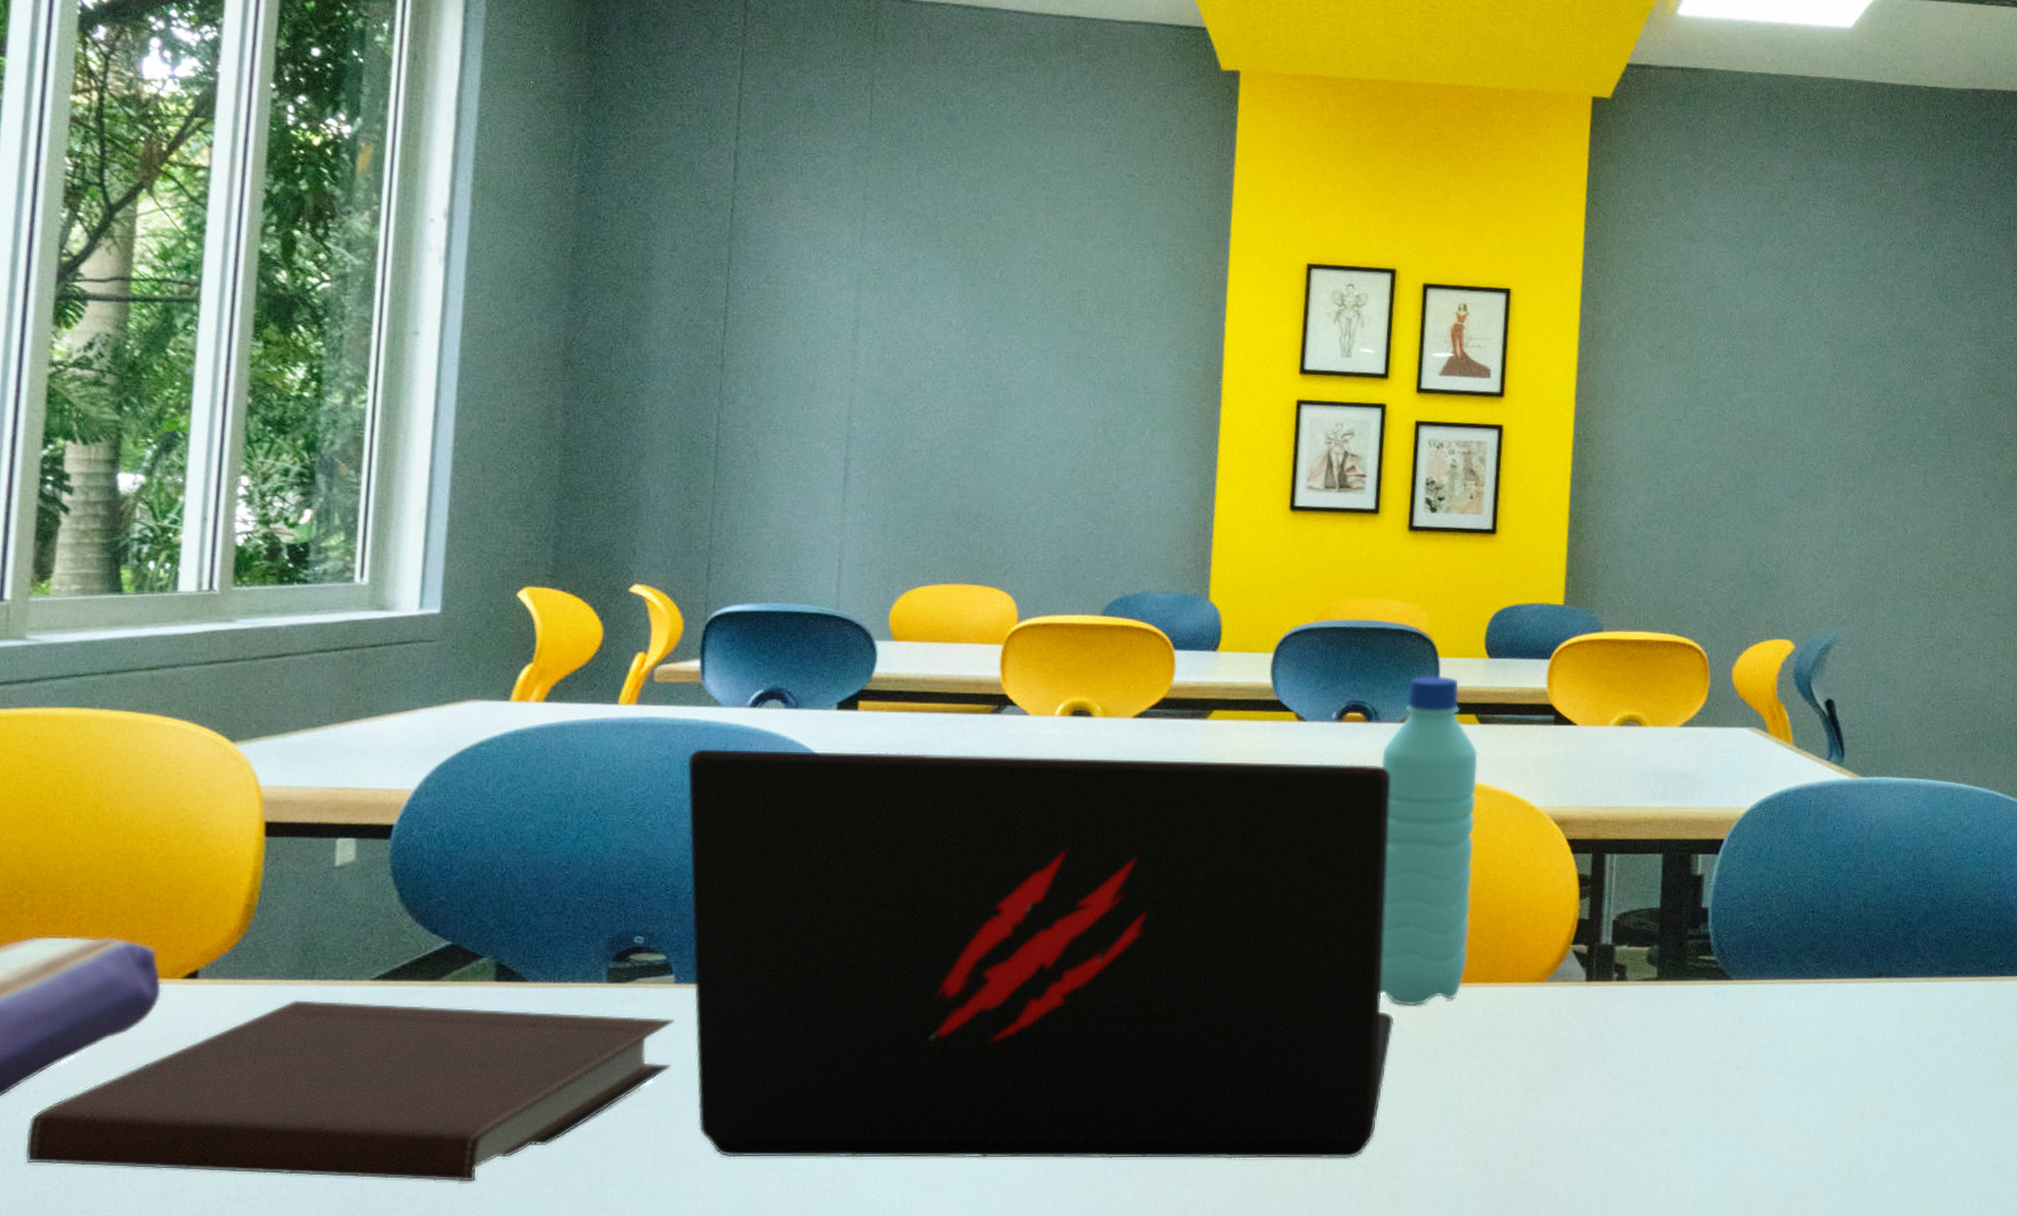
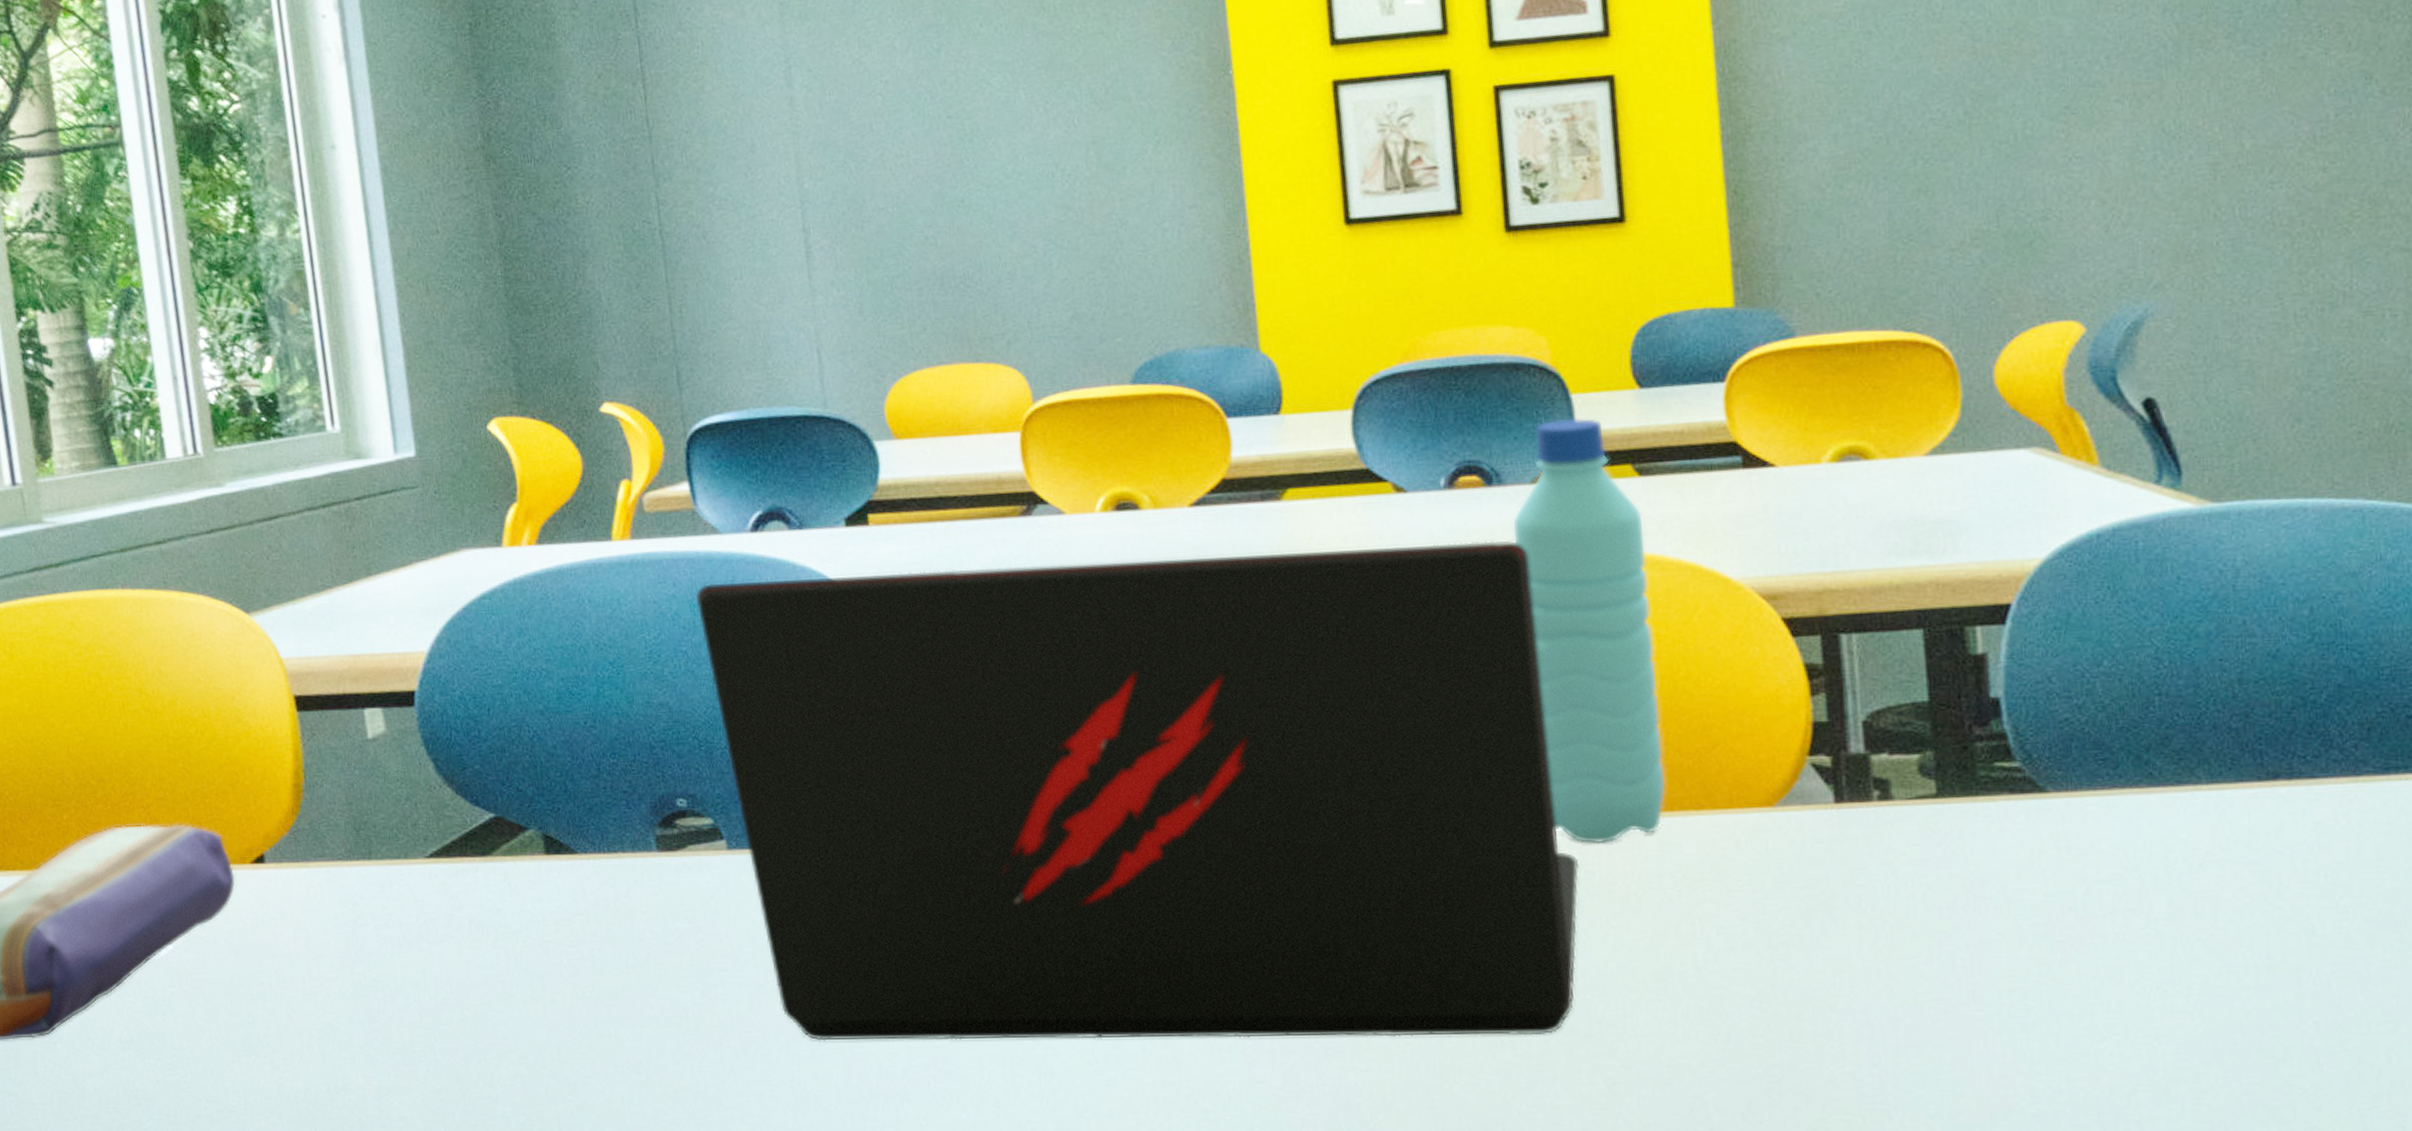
notebook: present [25,1000,674,1182] -> none [146,881,740,1070]

